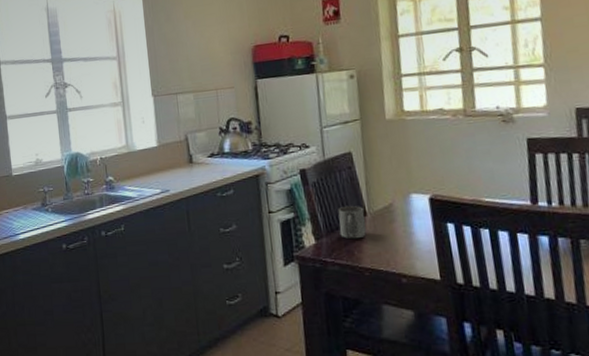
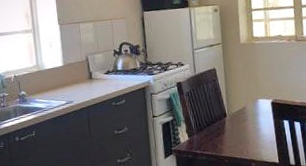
mug: present [338,205,366,240] -> none [205,109,226,135]

